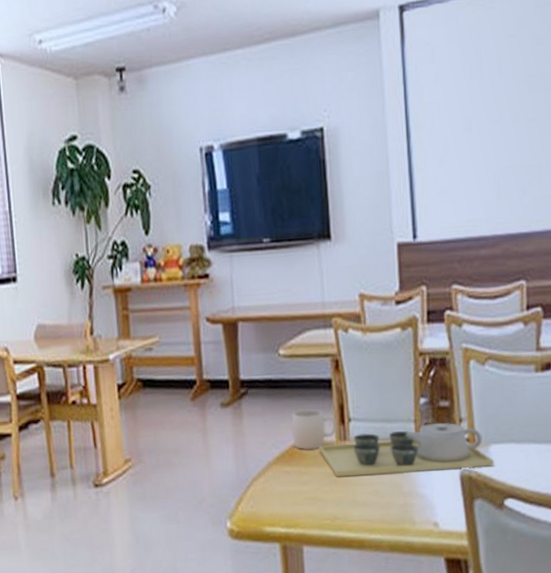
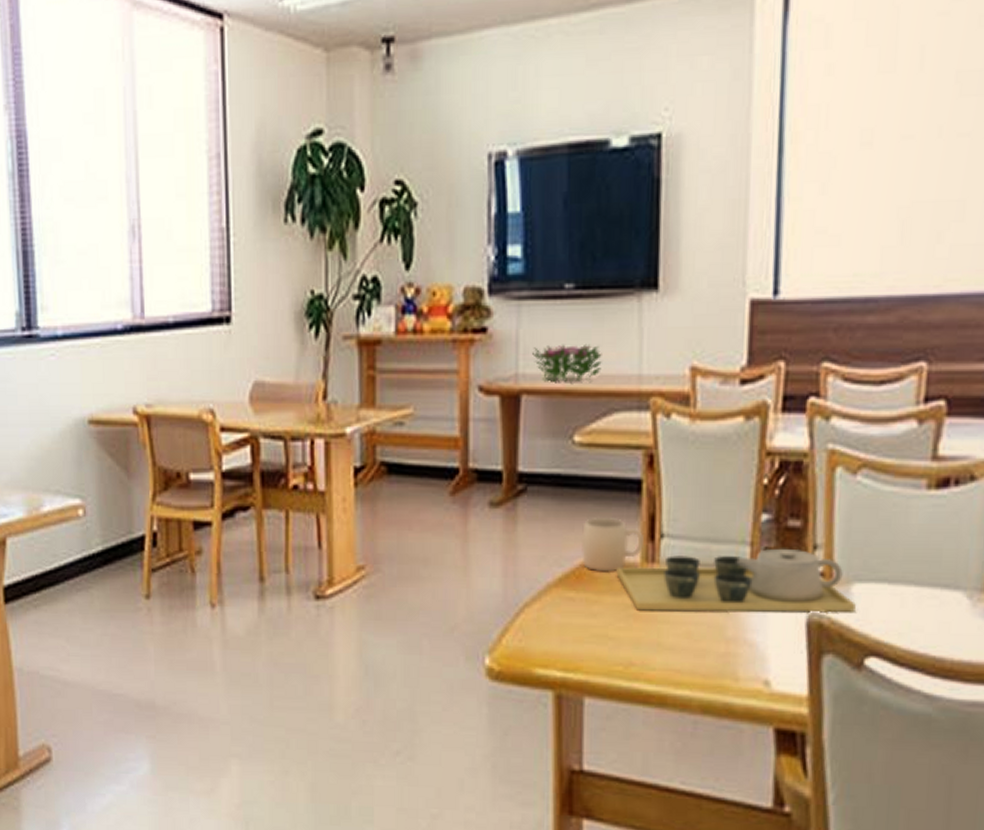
flower arrangement: none [244,282,295,312] -> present [532,343,602,383]

